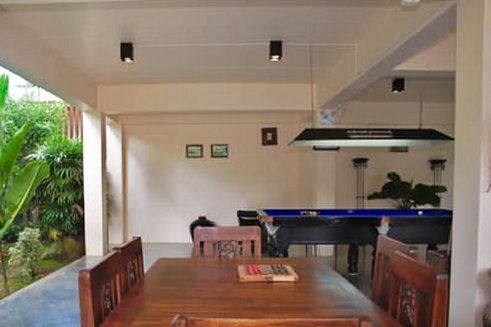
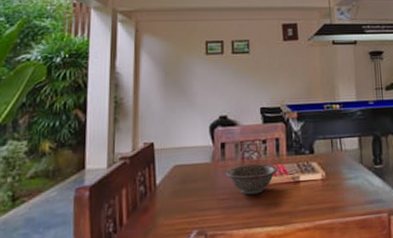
decorative bowl: none [204,263,253,289] -> present [225,163,279,195]

